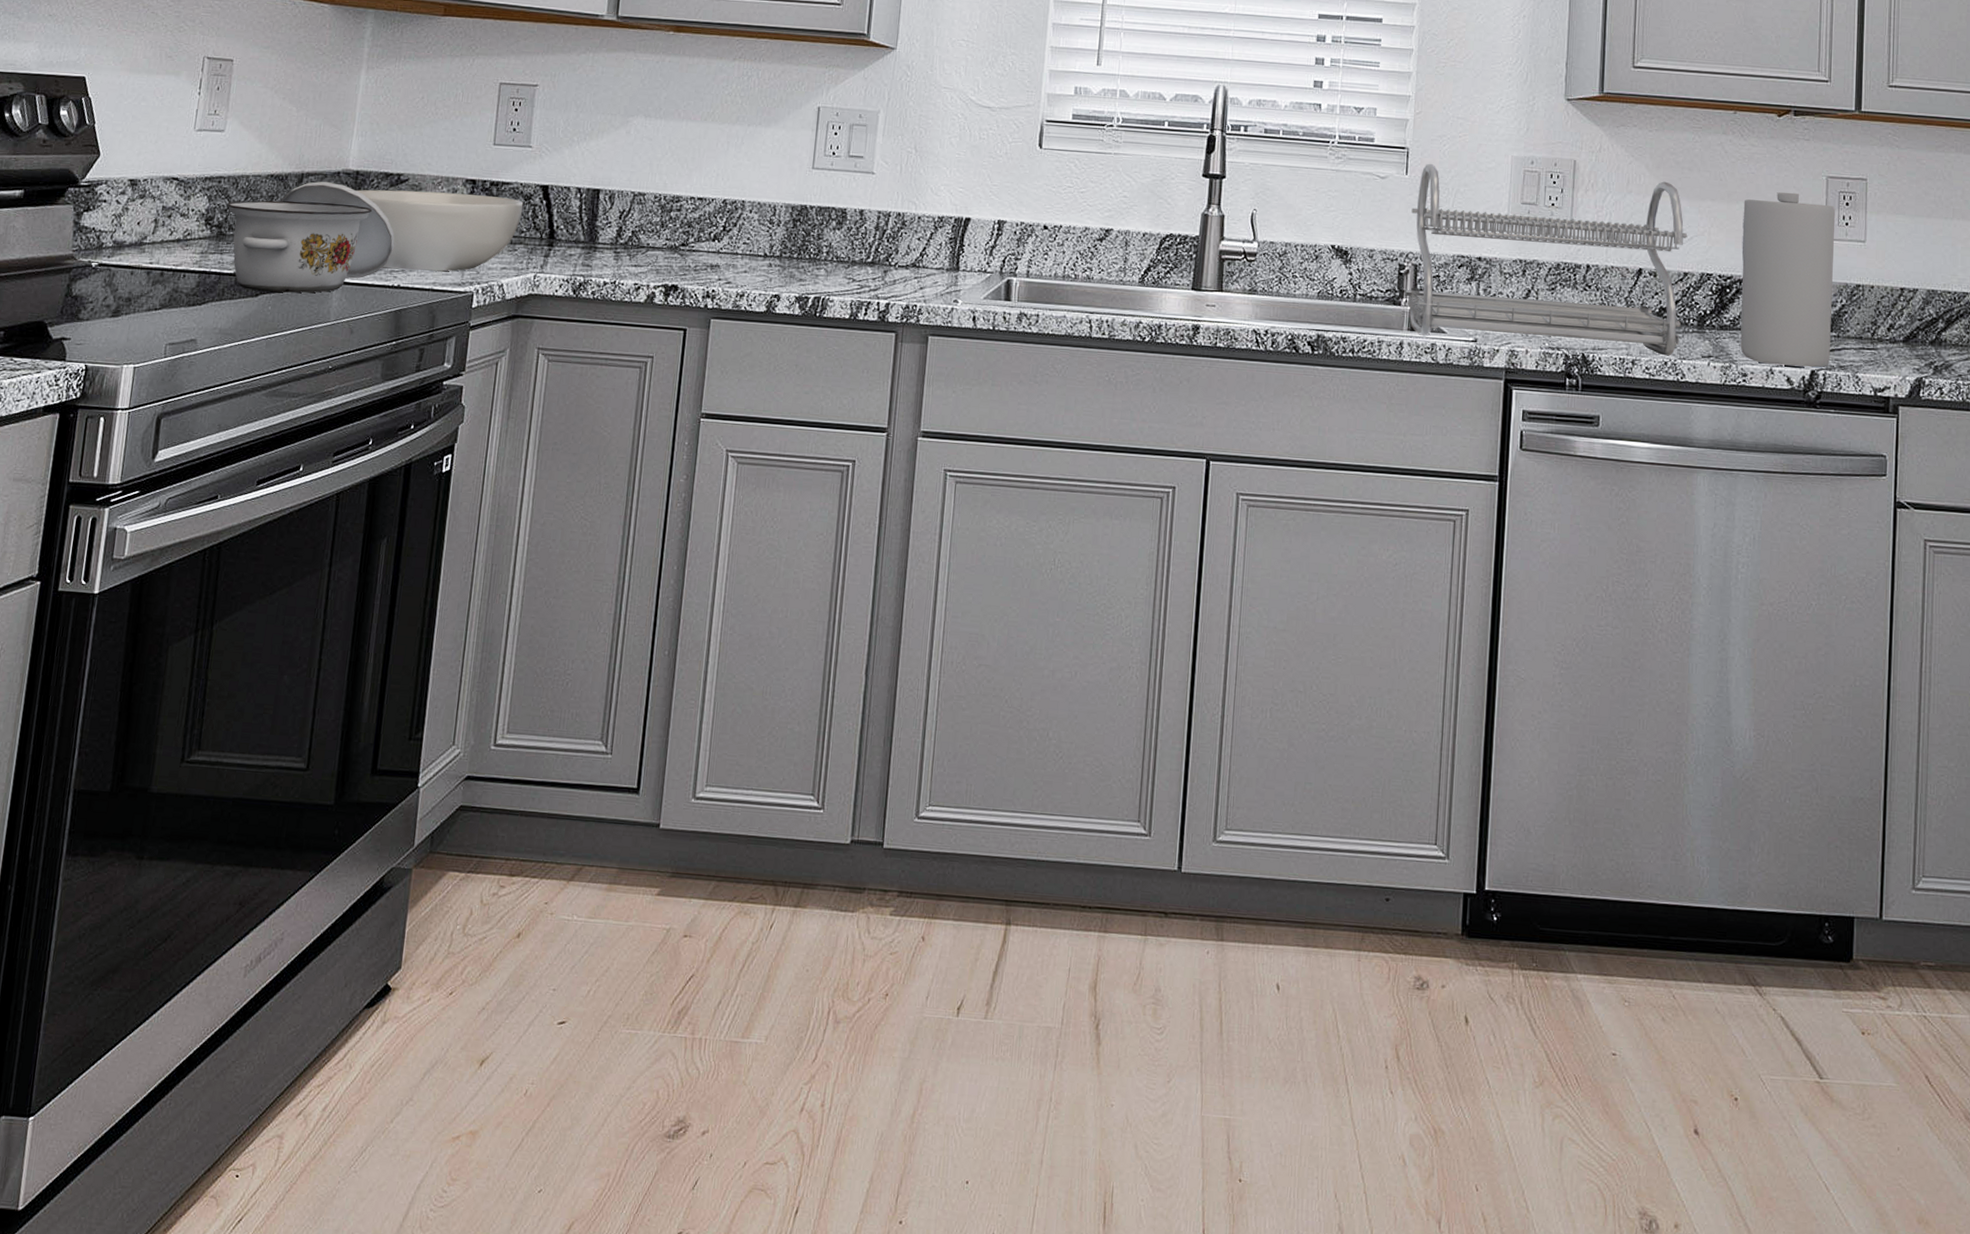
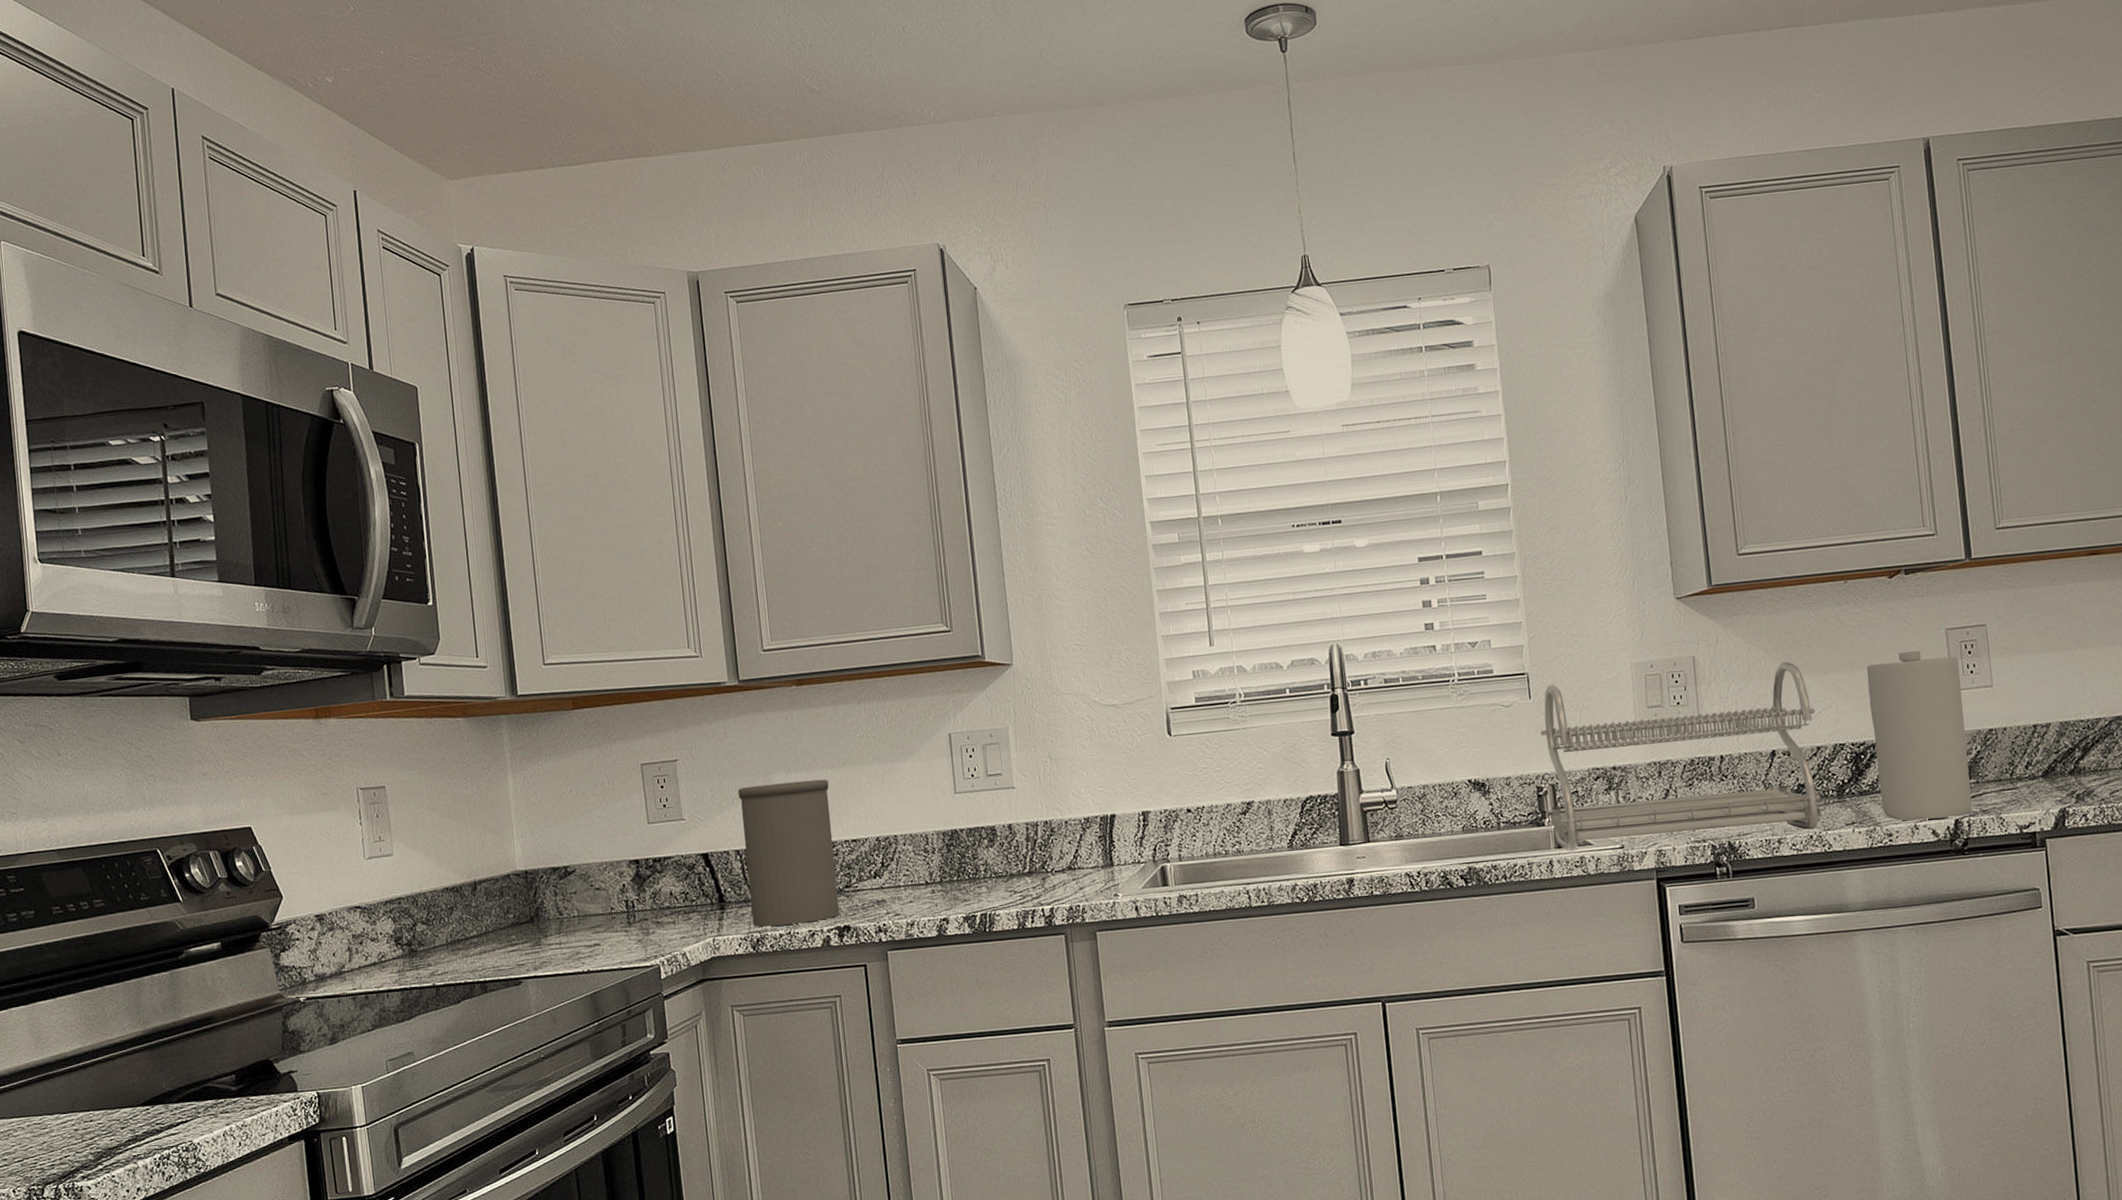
cooking pot: present [226,181,395,293] -> none [410,885,577,998]
bowl: present [356,189,524,272] -> none [528,871,690,957]
canister: none [579,124,687,275] -> present [738,779,840,927]

